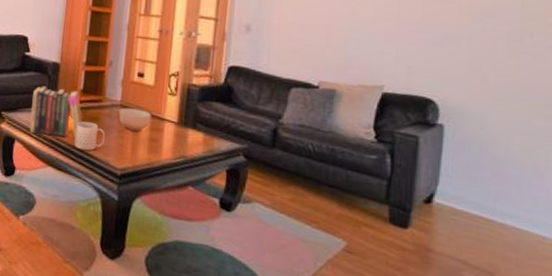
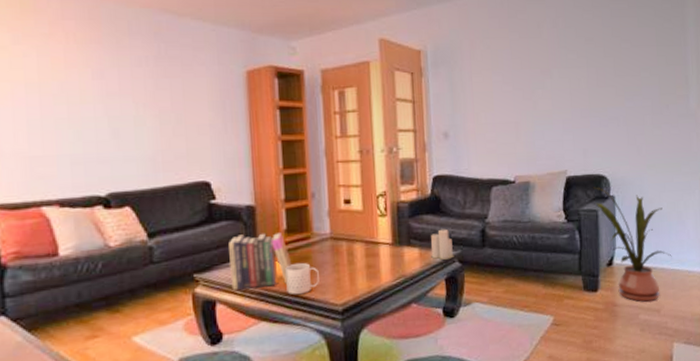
bowl: present [118,107,151,132] -> none [330,237,365,262]
candle: none [215,118,240,151] -> present [431,227,454,260]
house plant: none [416,110,519,260] -> present [593,187,672,302]

